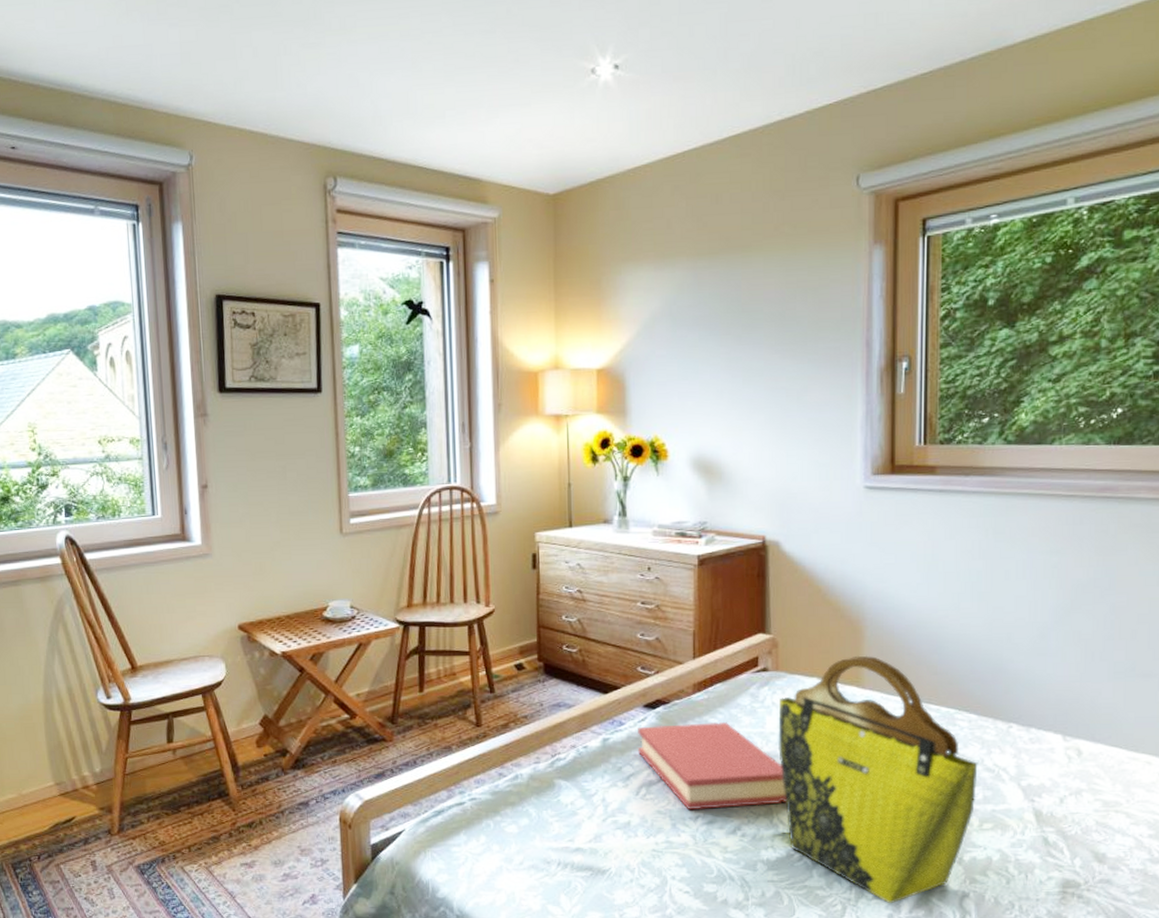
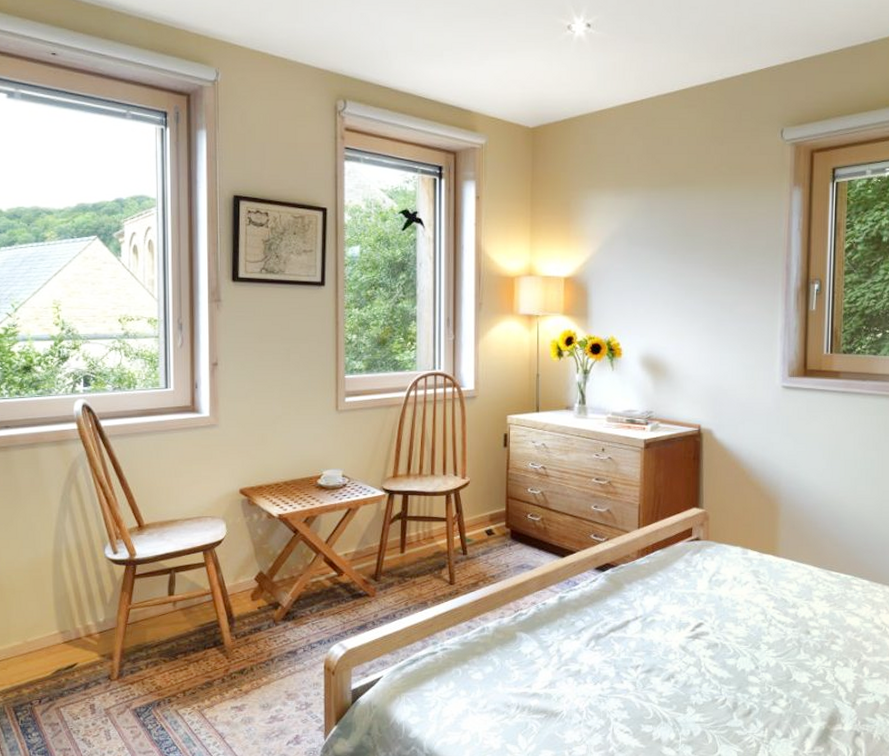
hardback book: present [638,722,787,810] -> none [589,584,713,660]
tote bag: present [778,655,978,904] -> none [707,528,869,742]

